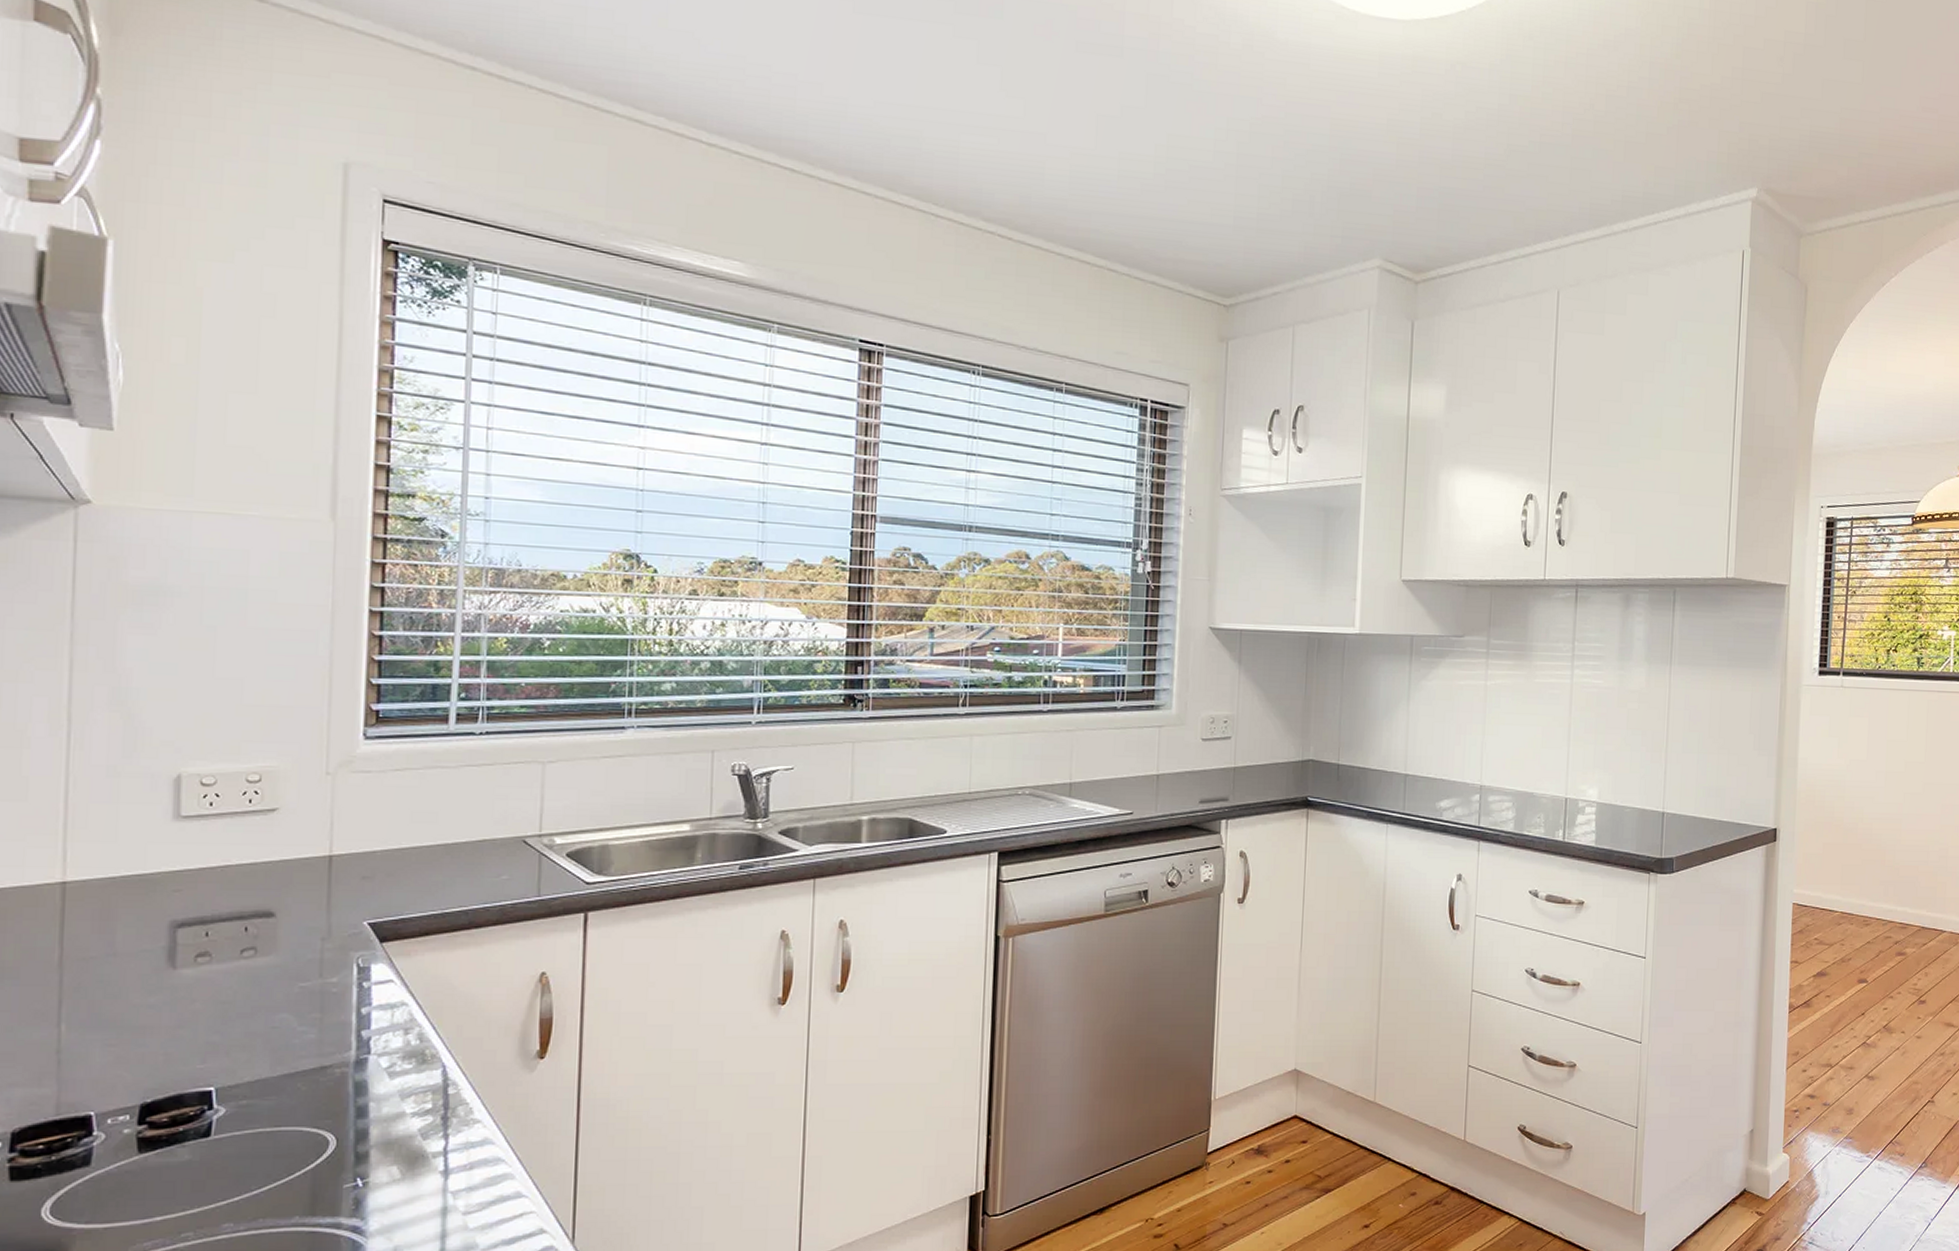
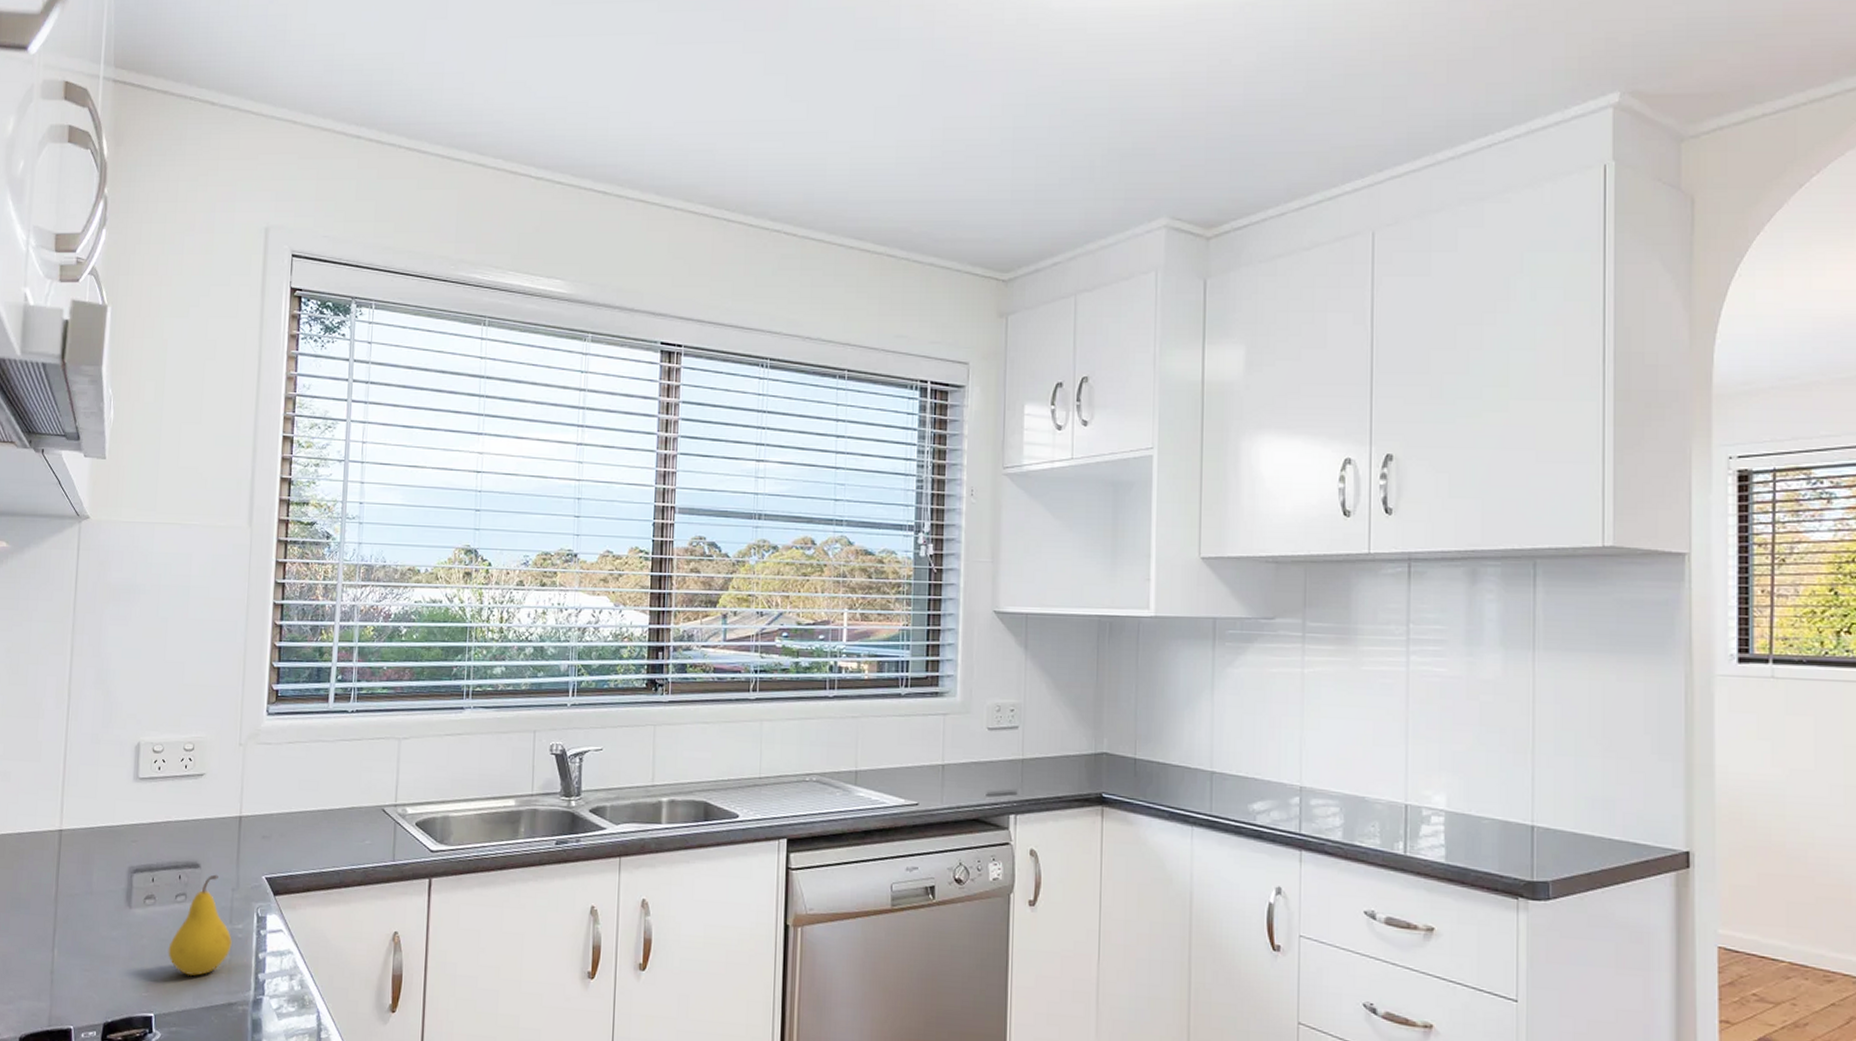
fruit: none [232,923,324,1041] -> present [168,874,232,977]

